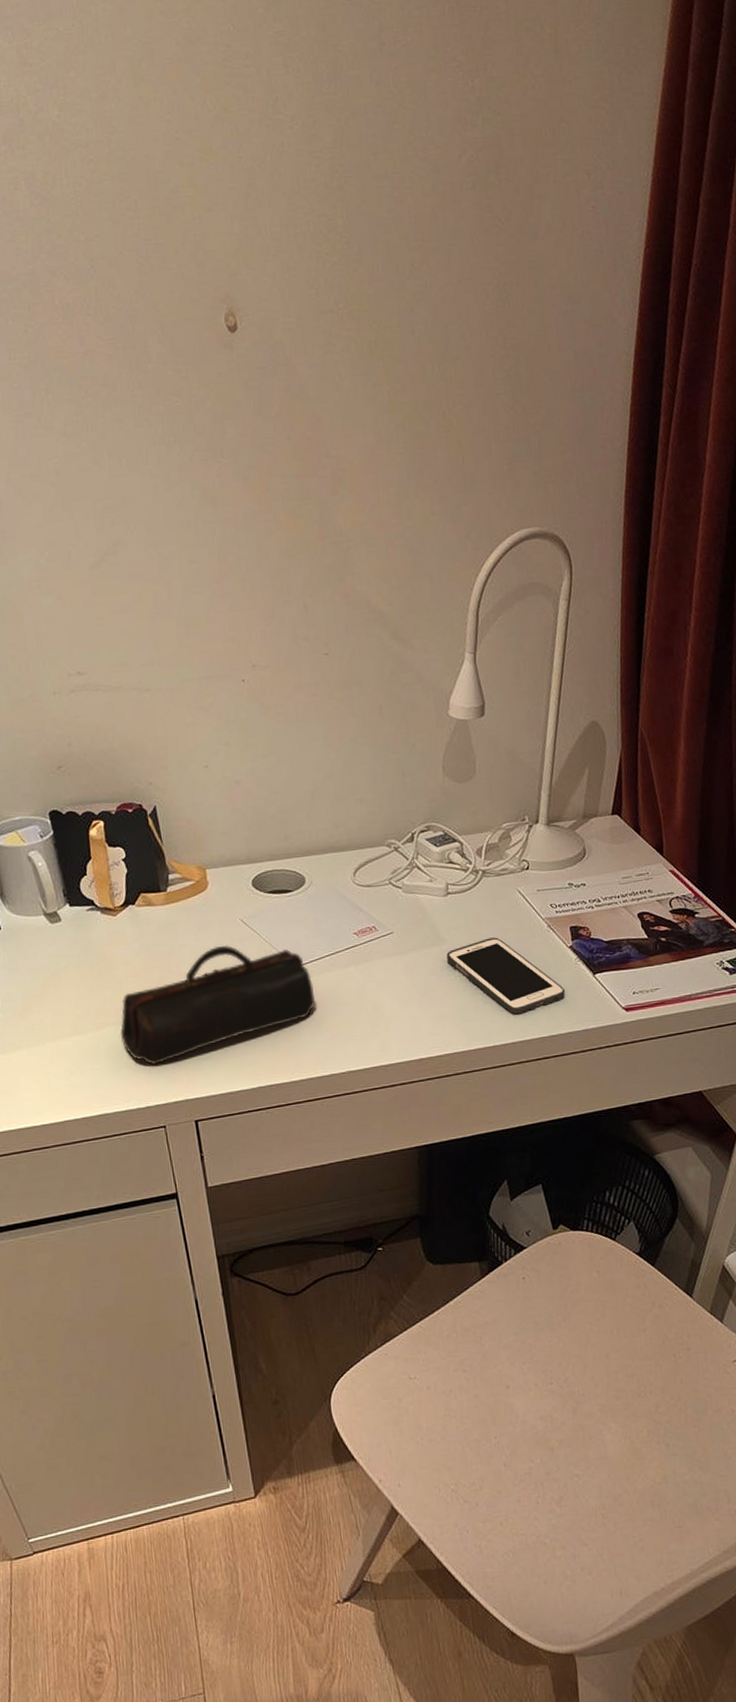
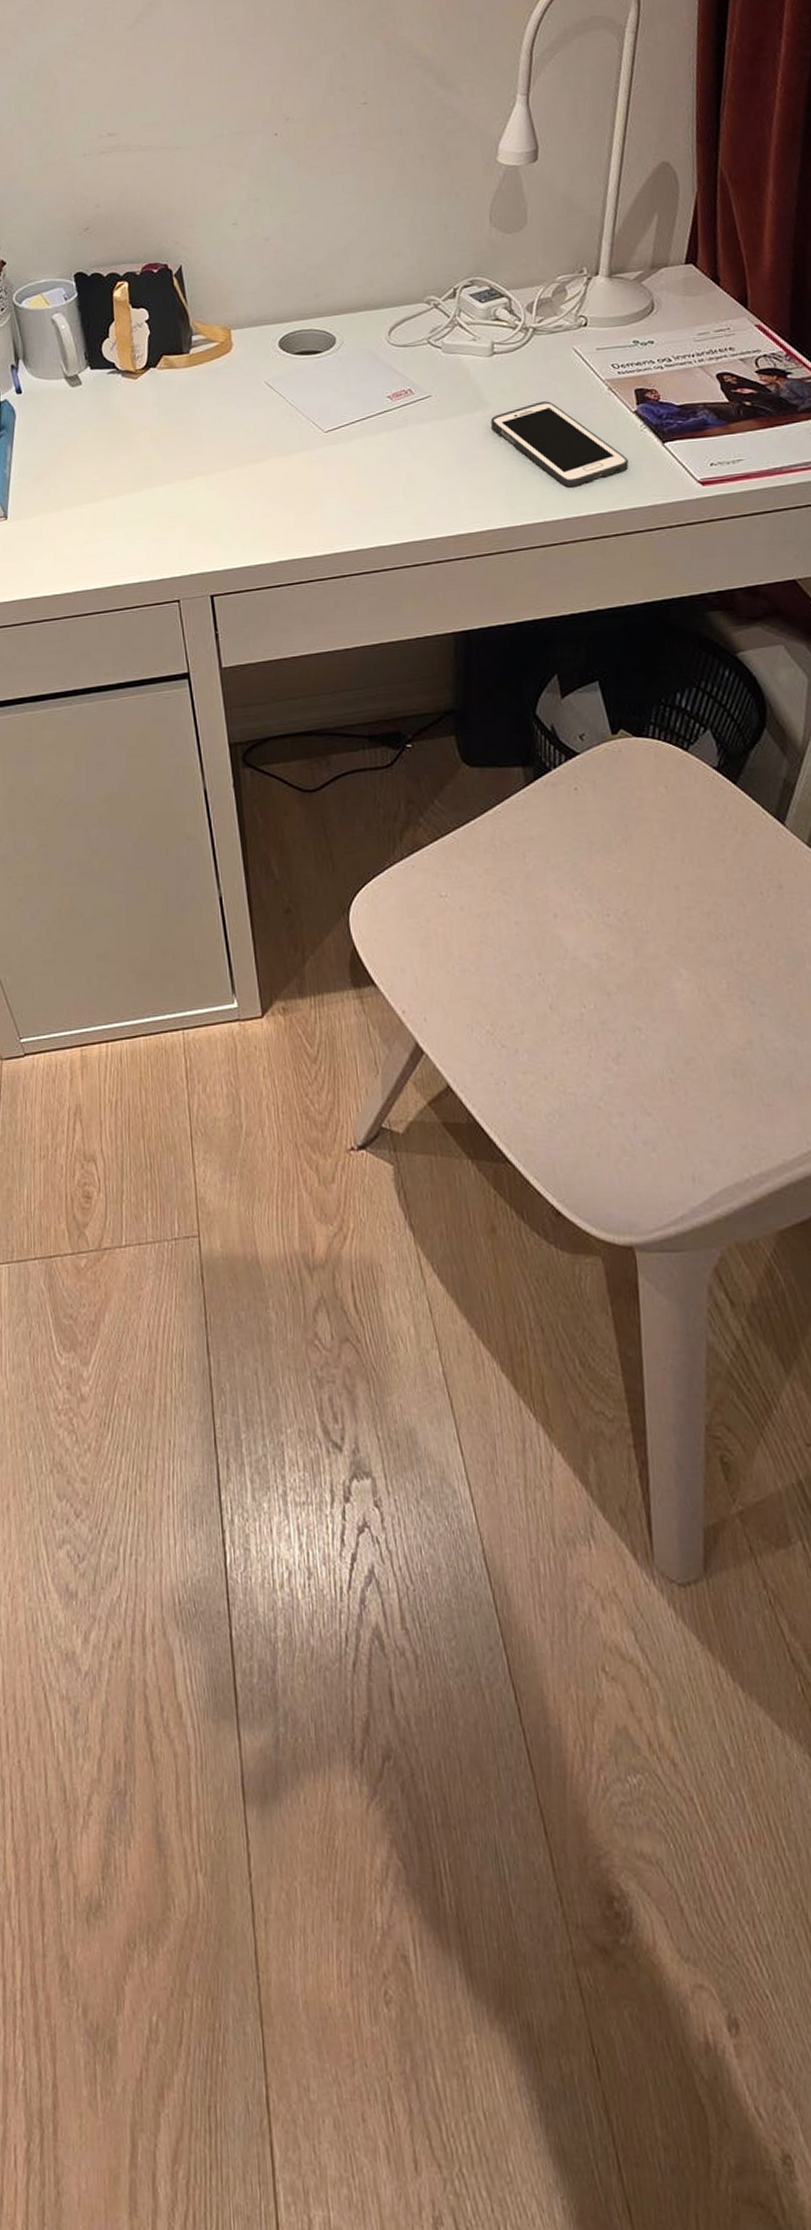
pencil case: present [120,945,316,1065] -> none [137,409,344,535]

